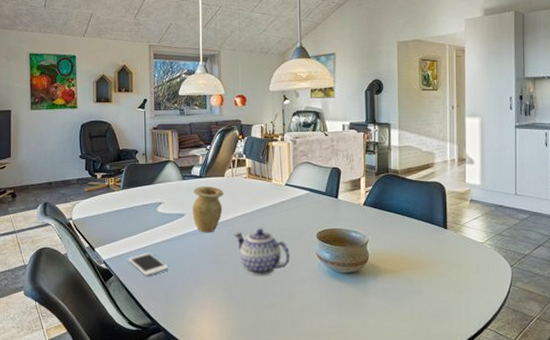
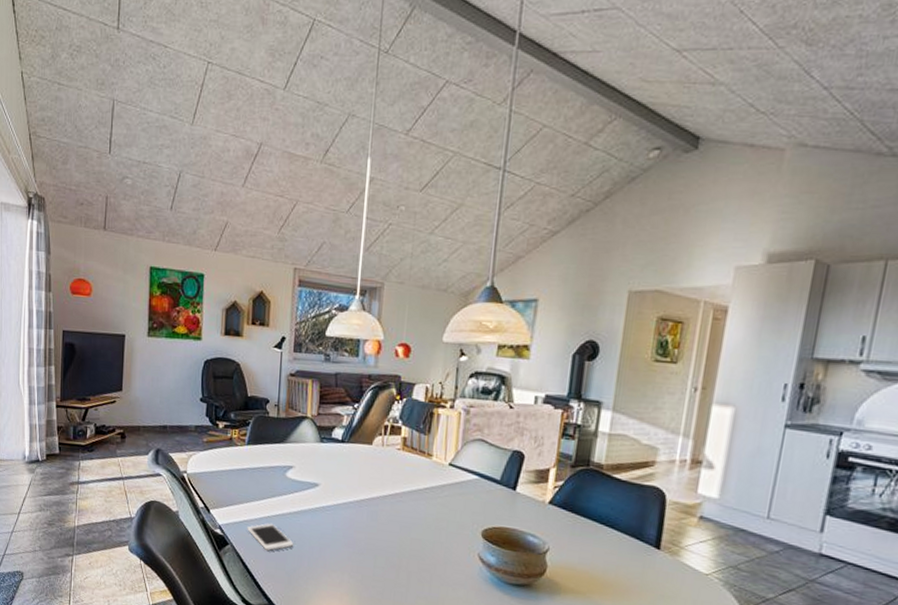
vase: present [192,187,224,233] -> none [328,453,370,511]
teapot: present [234,228,290,276] -> none [376,513,445,572]

